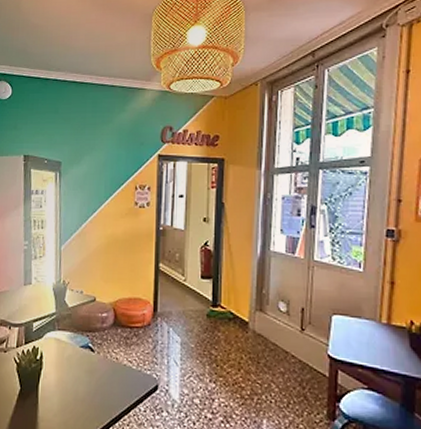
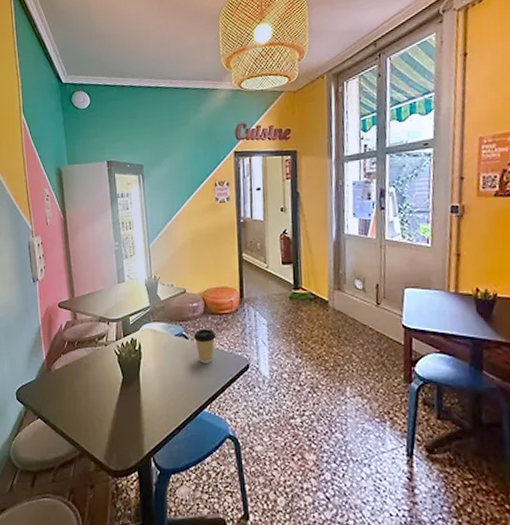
coffee cup: none [101,342,125,380] -> present [194,329,217,363]

